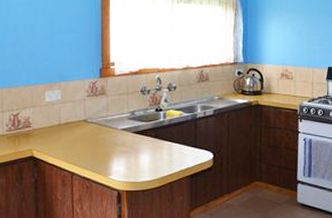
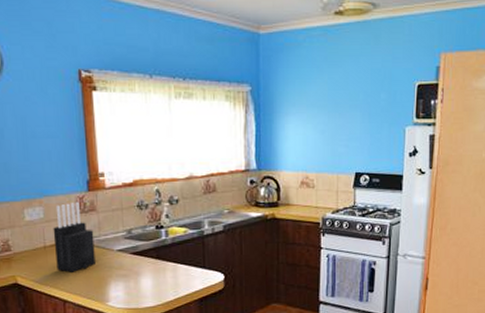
knife block: none [67,86,102,148] -> present [53,201,95,272]

